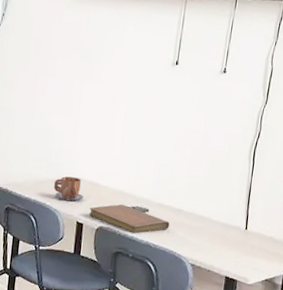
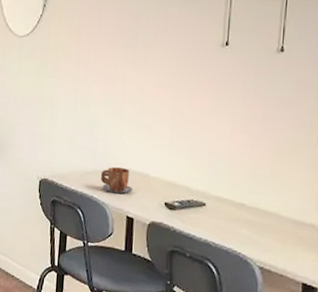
notebook: present [88,204,170,234] -> none [139,197,231,231]

